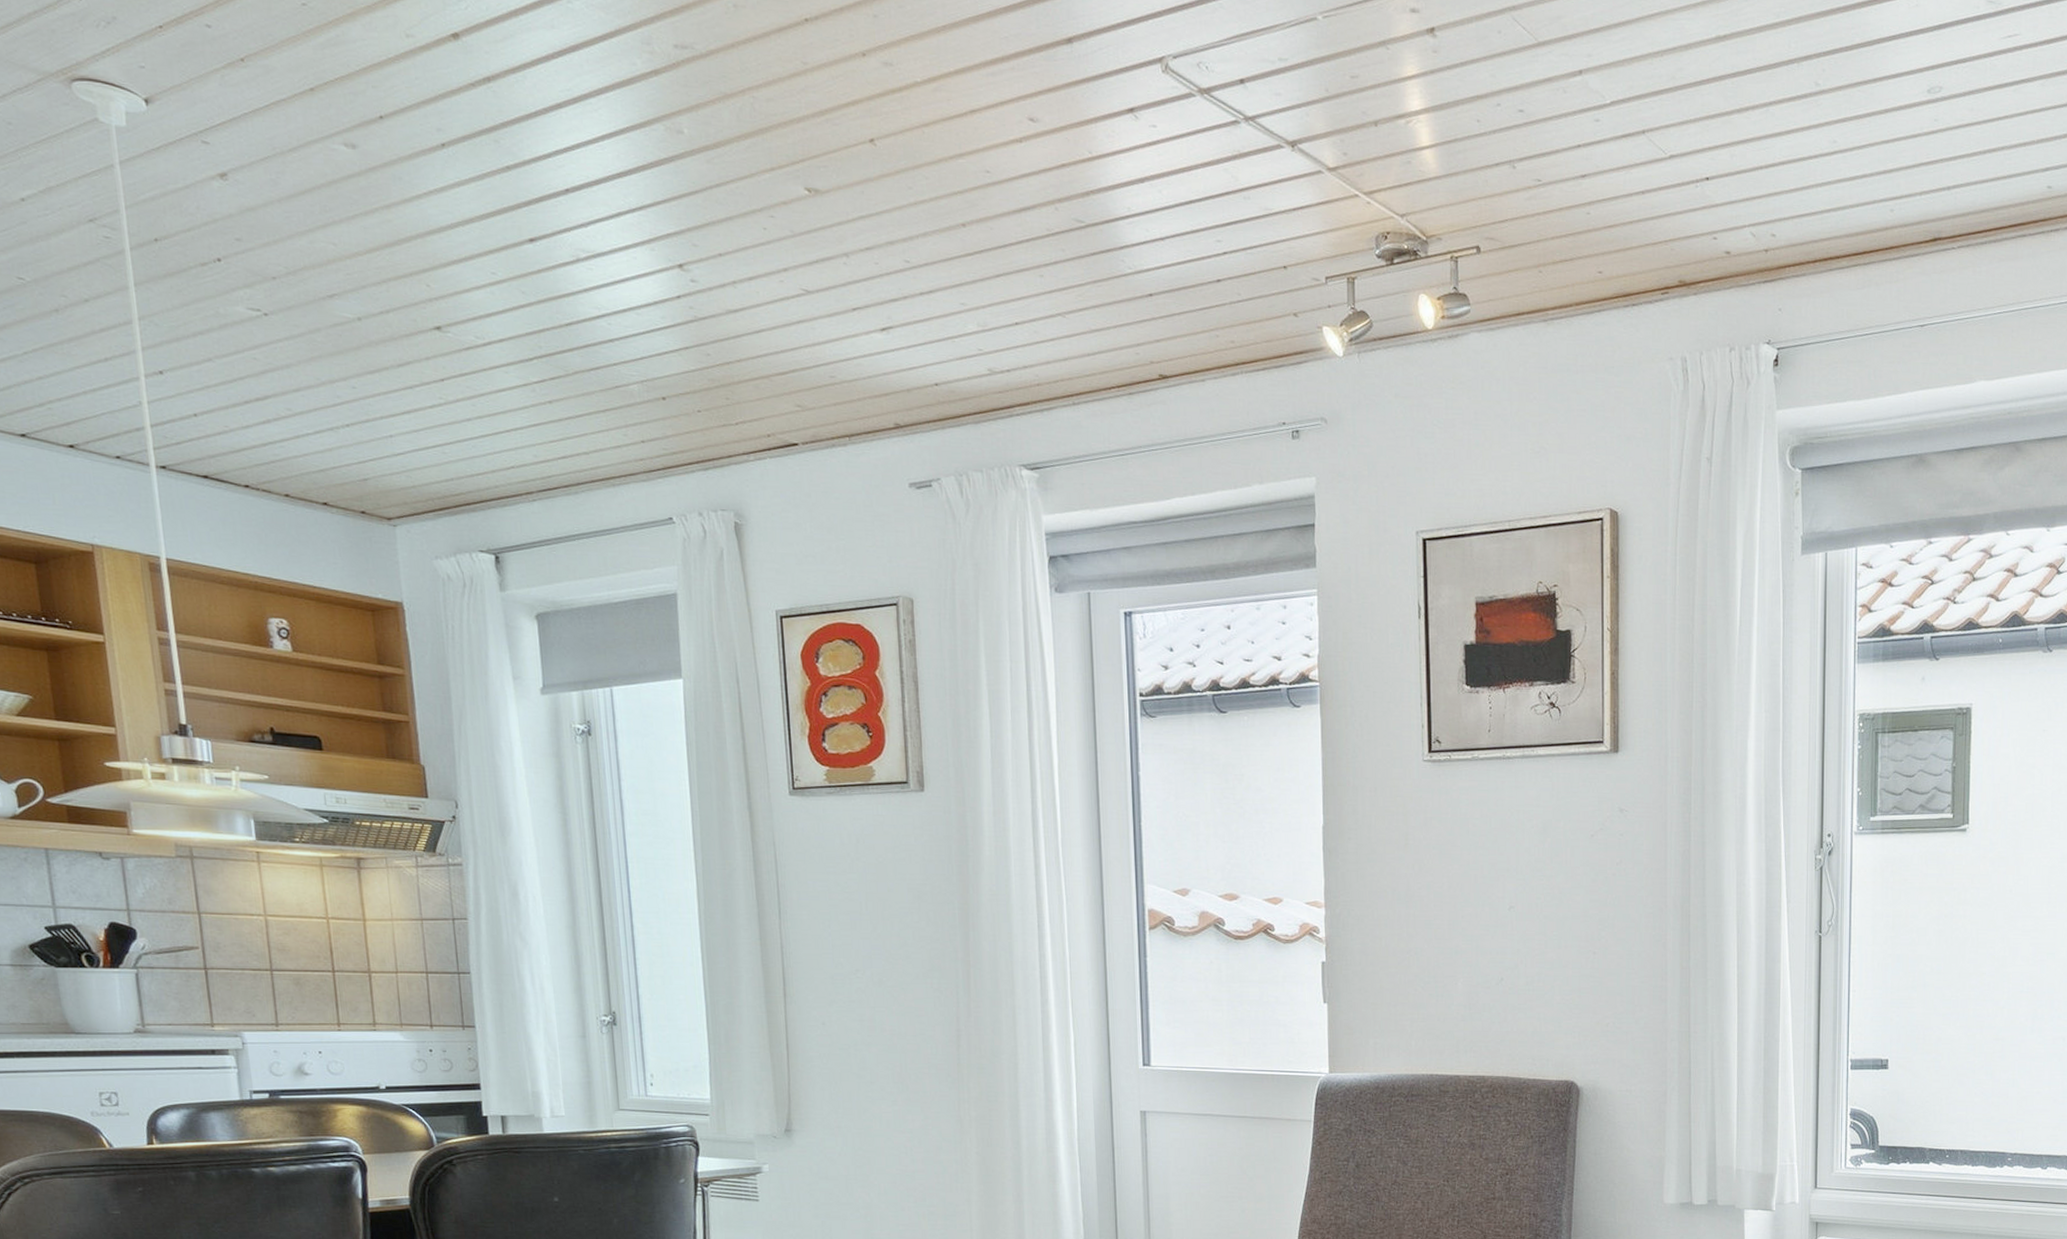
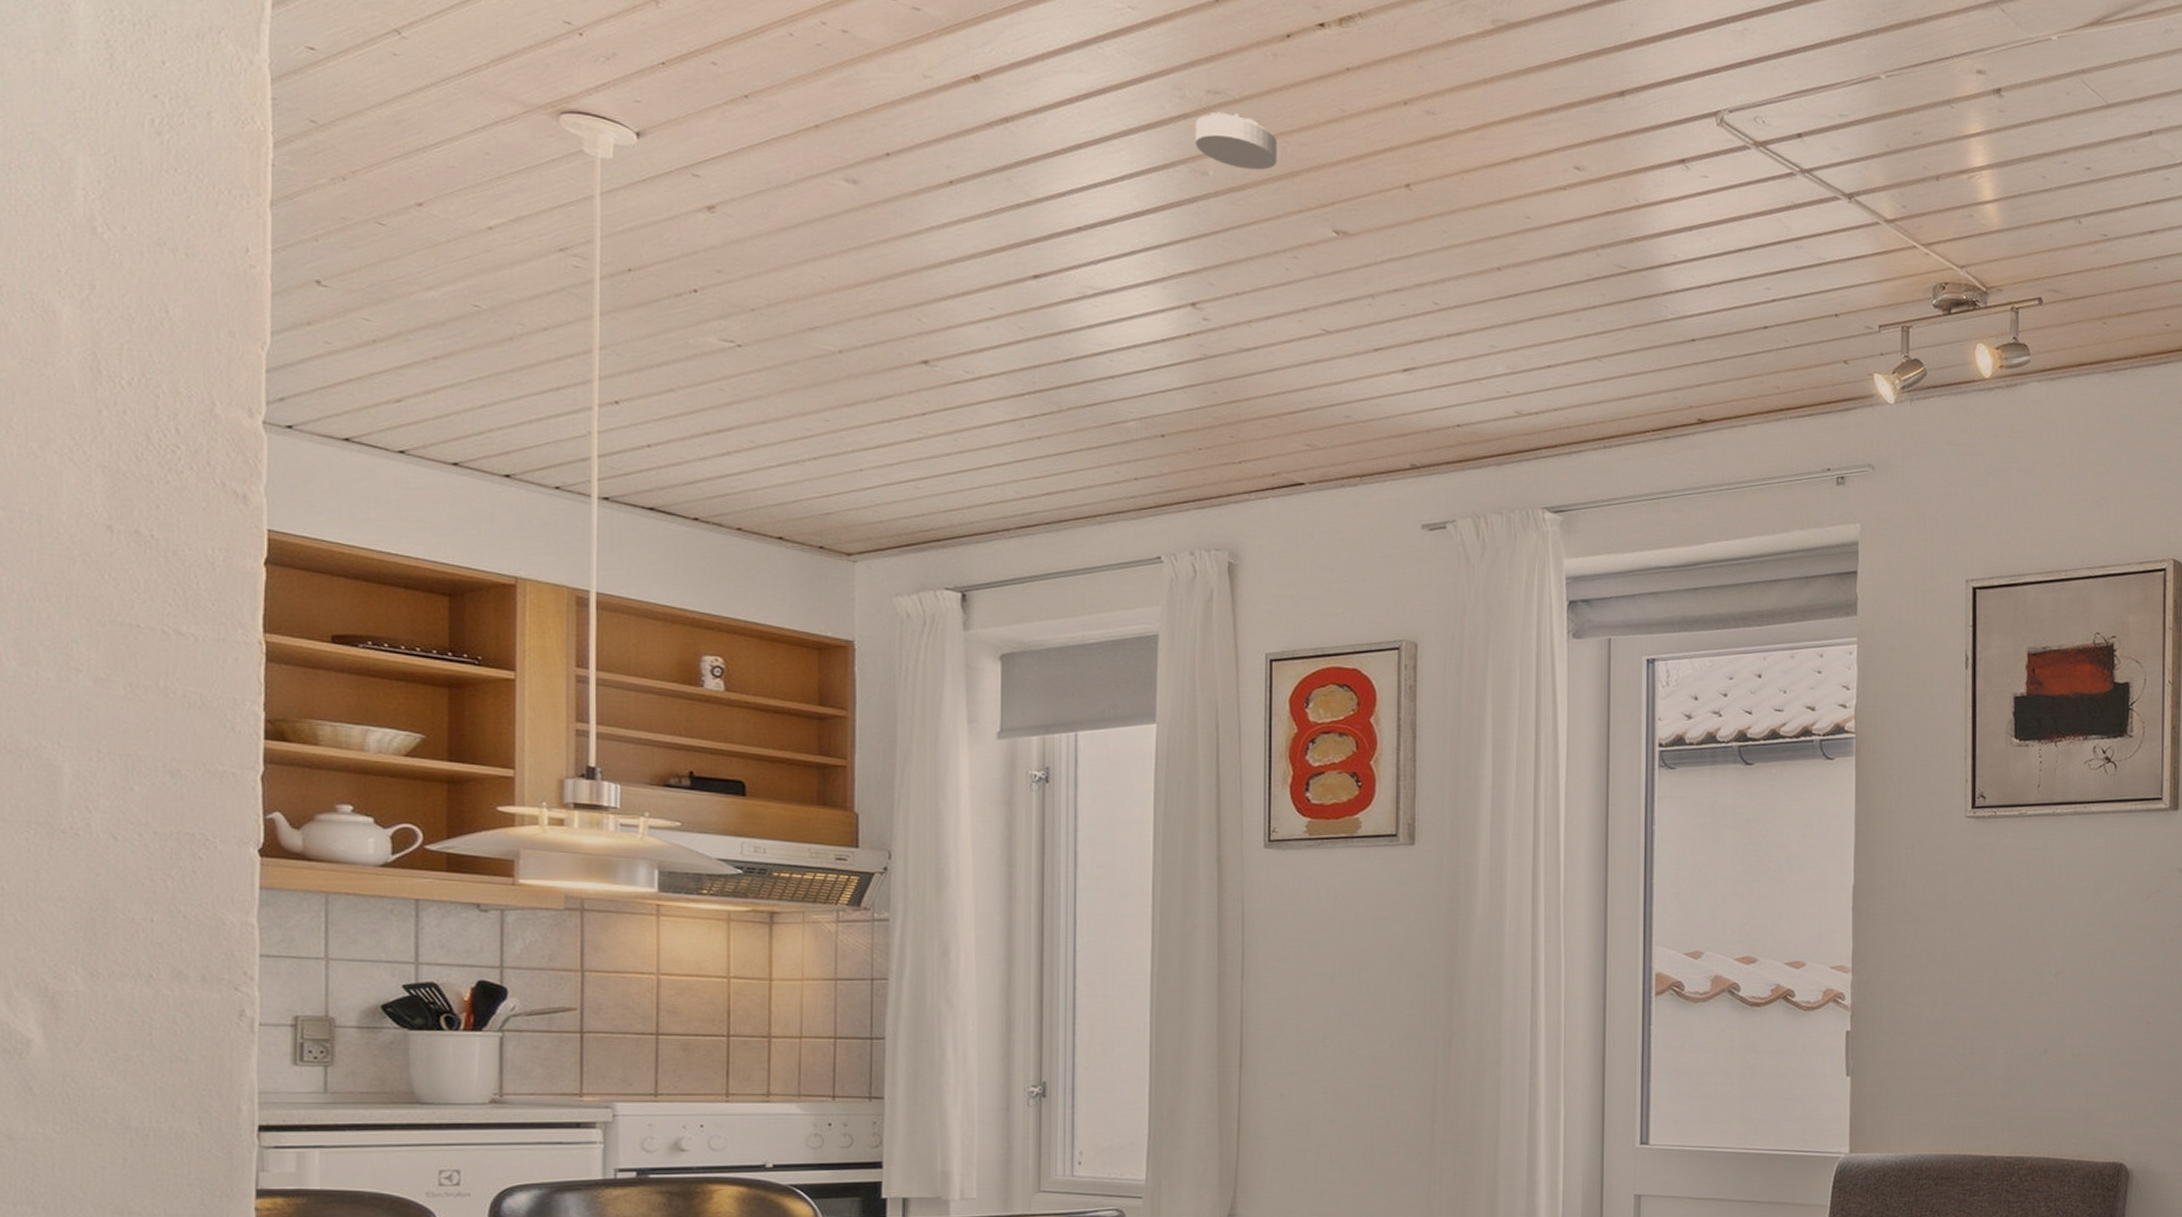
smoke detector: none [666,67,747,127] -> present [1194,112,1278,170]

